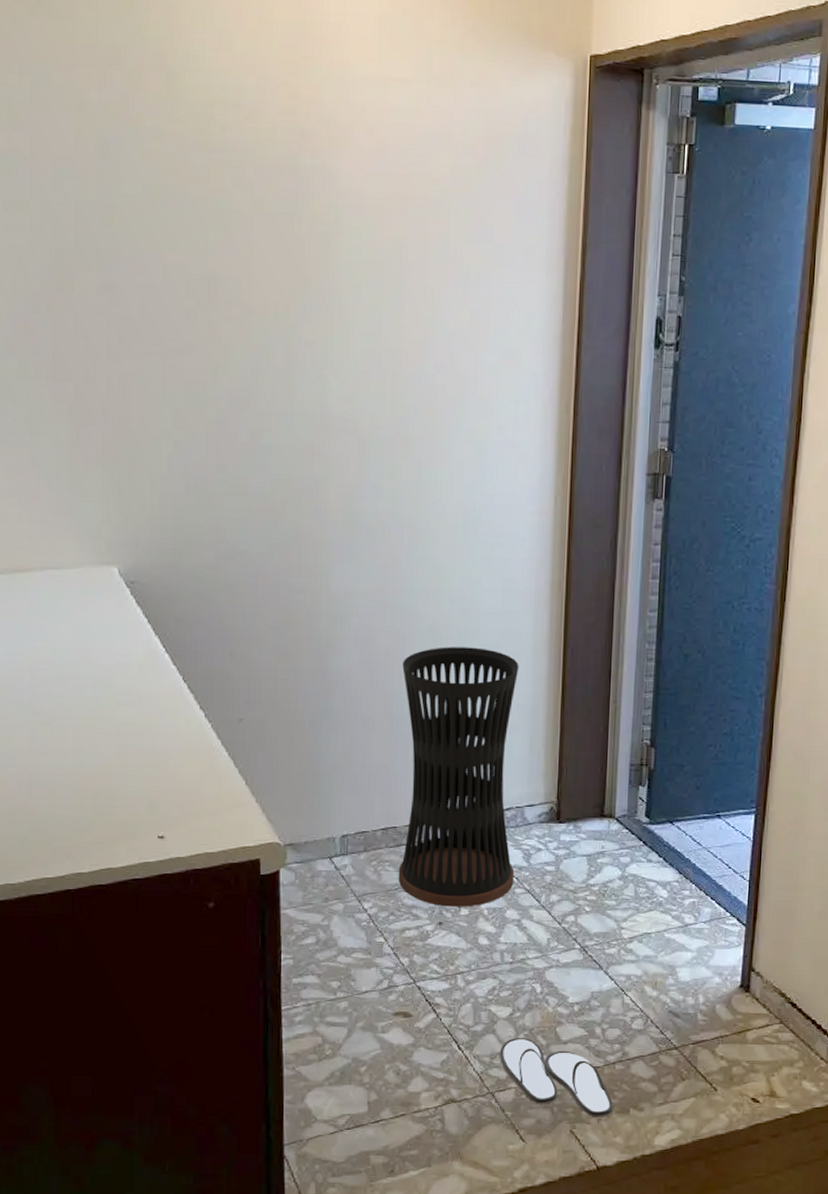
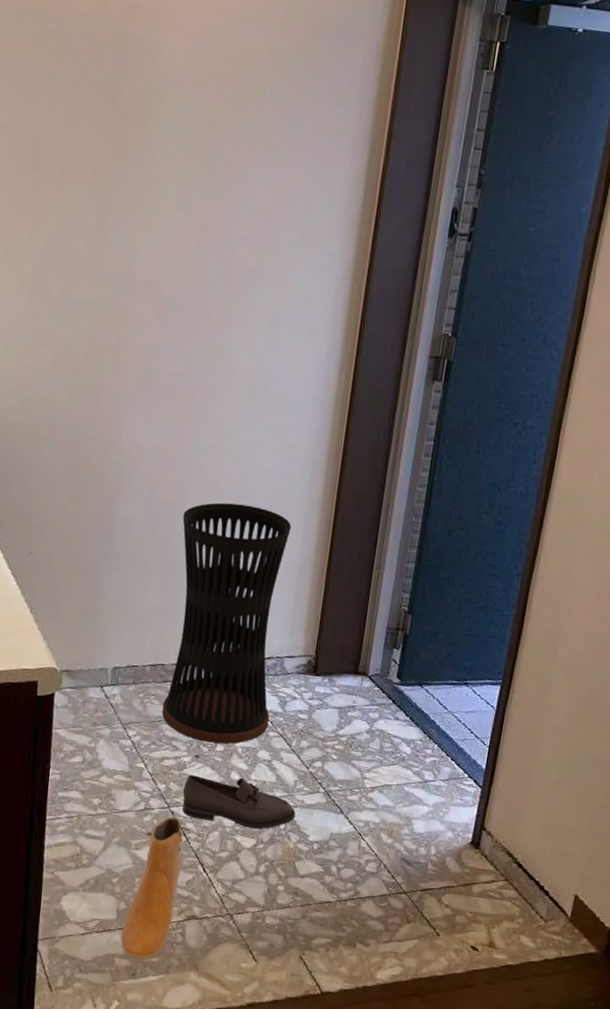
boot: none [374,993,434,1155] -> present [121,817,184,961]
loafer: none [428,941,552,996] -> present [182,775,296,829]
slippers: present [500,1038,613,1117] -> none [241,867,342,948]

